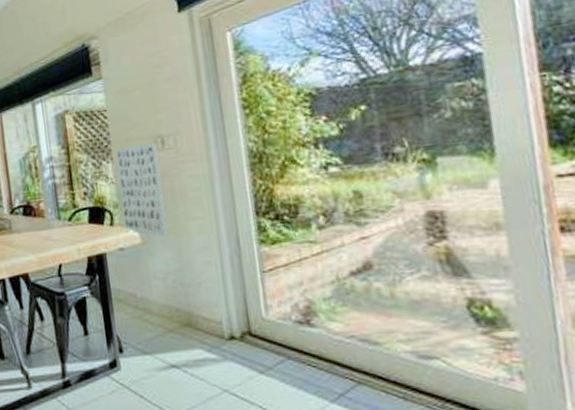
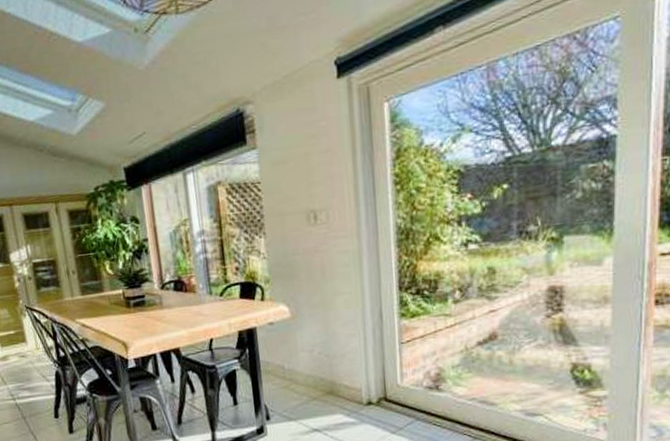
wall art: present [115,142,168,236] -> none [268,217,316,311]

